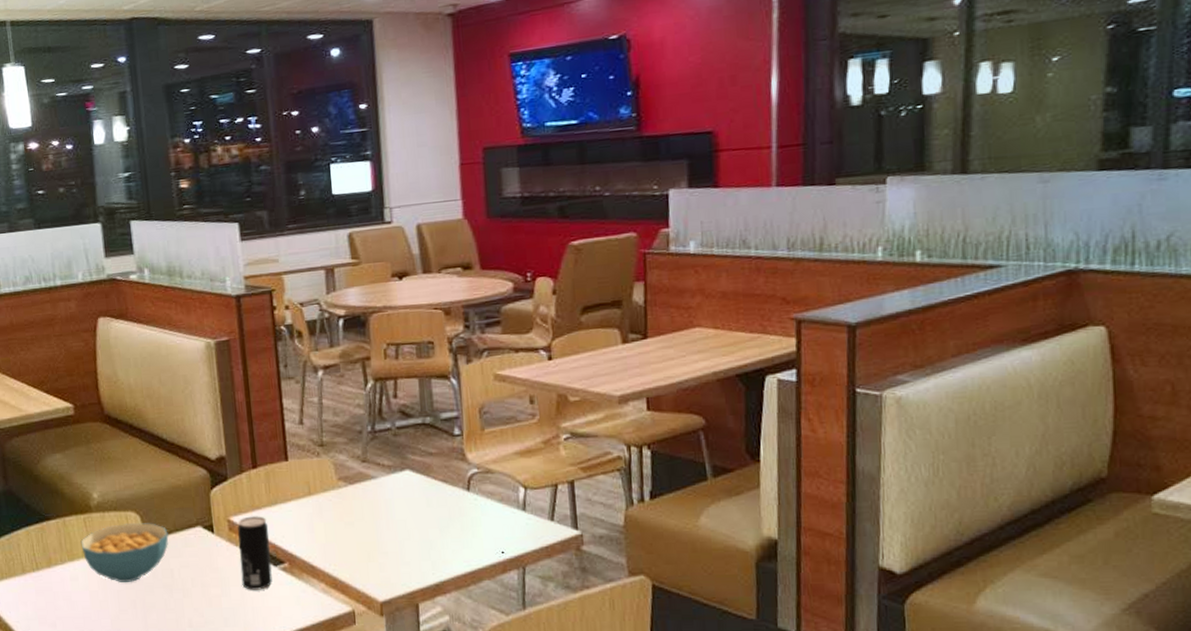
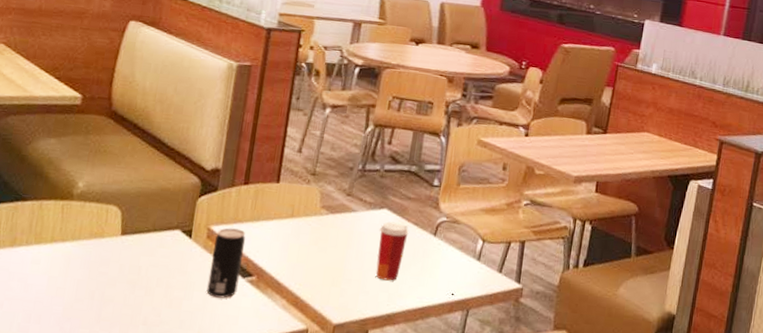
cereal bowl: present [80,522,169,582] -> none [52,215,146,274]
paper cup: none [405,482,440,548] -> present [376,221,410,281]

